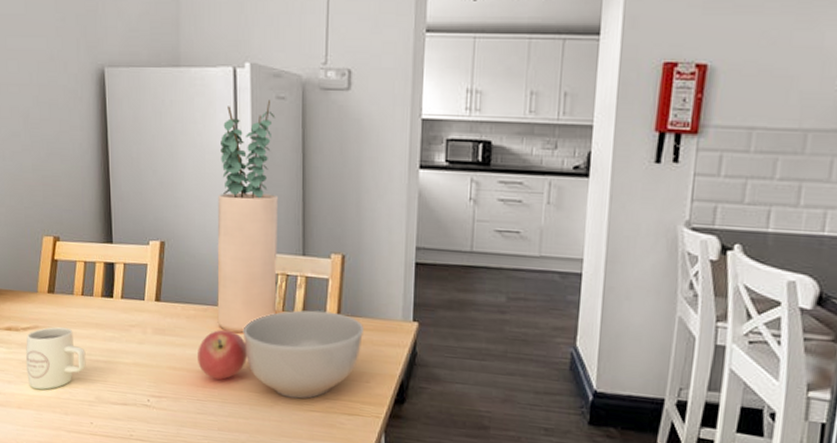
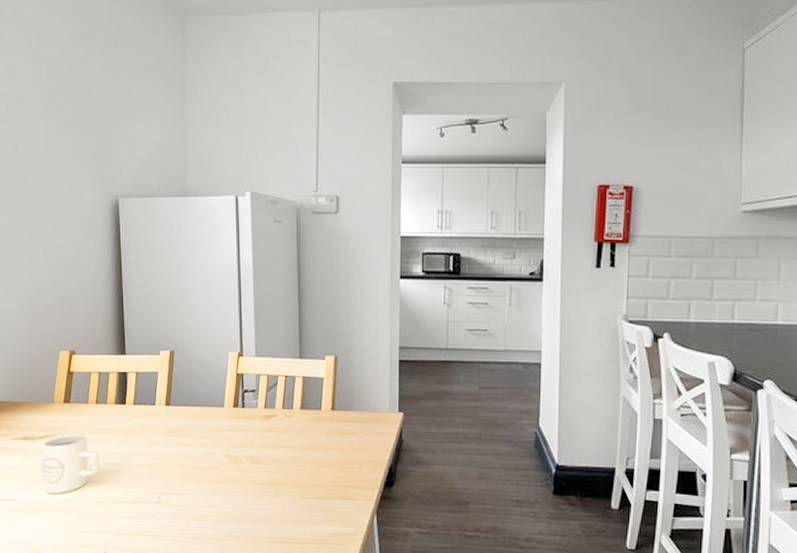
fruit: present [196,329,248,380] -> none [204,428,252,474]
vase: present [217,100,278,333] -> none [222,223,277,430]
bowl: present [243,310,363,399] -> none [246,406,355,488]

